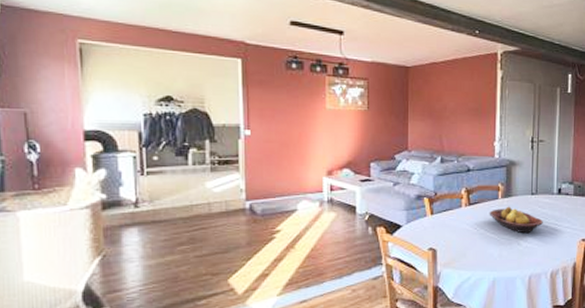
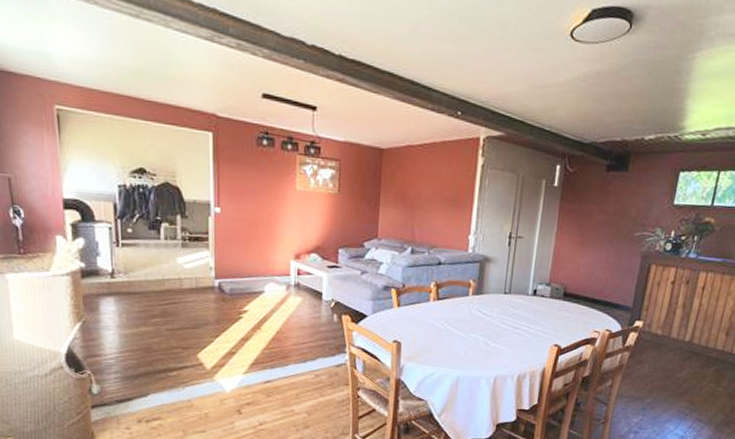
fruit bowl: present [489,206,543,234] -> none [457,304,514,334]

